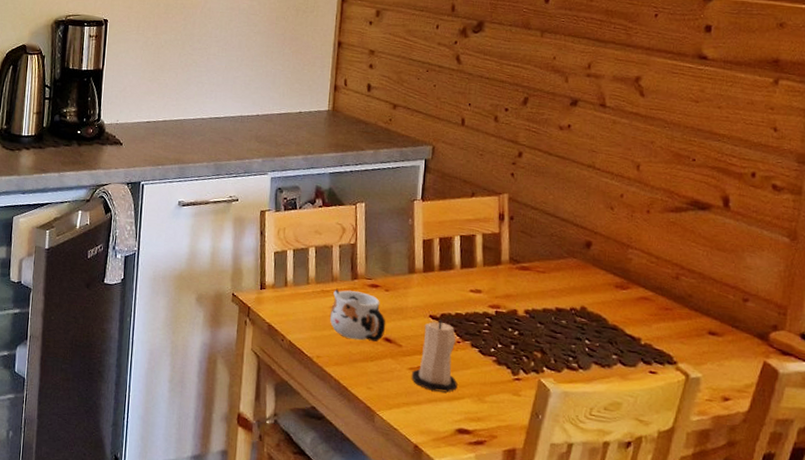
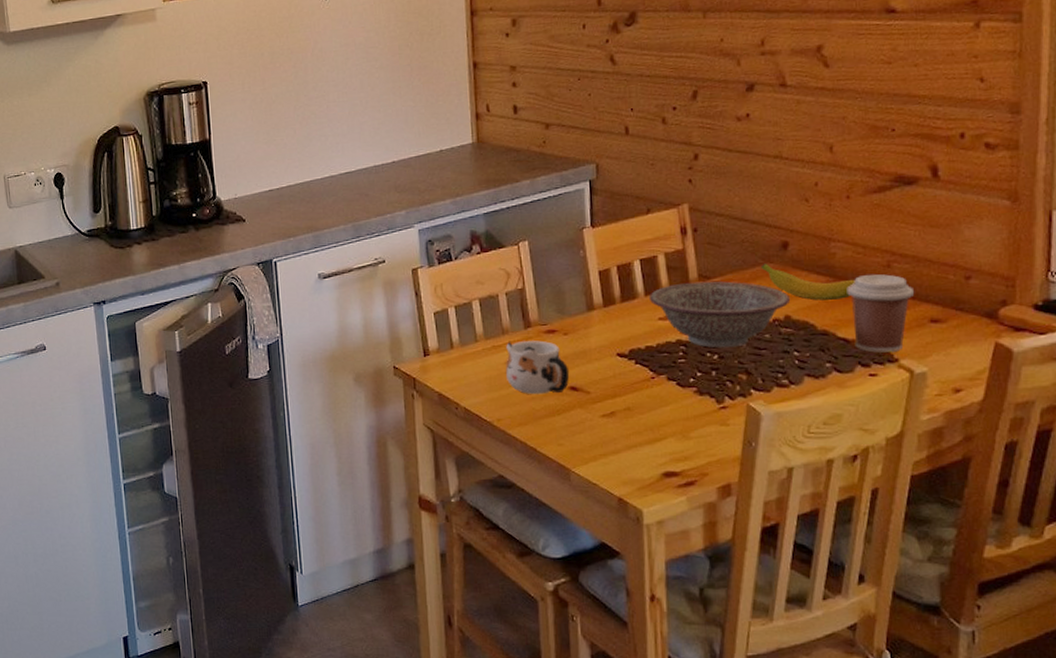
candle: present [412,319,458,393] -> none [605,356,658,436]
decorative bowl: none [463,262,588,327] -> present [648,281,791,348]
banana: none [565,258,647,301] -> present [760,264,856,301]
coffee cup: none [638,282,697,355] -> present [847,274,914,353]

